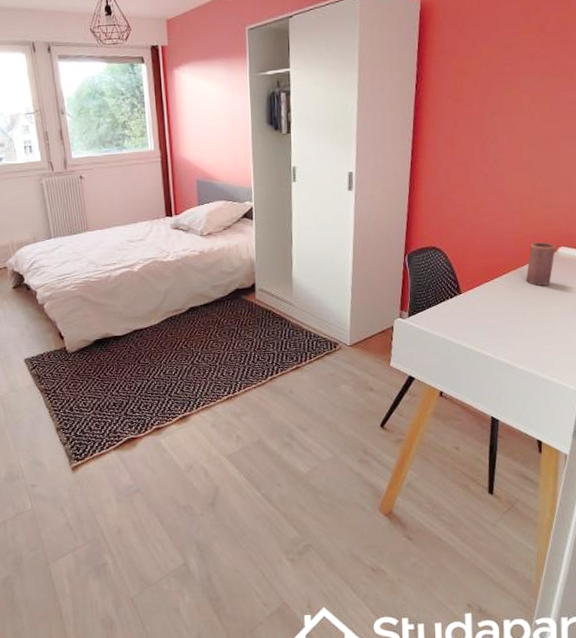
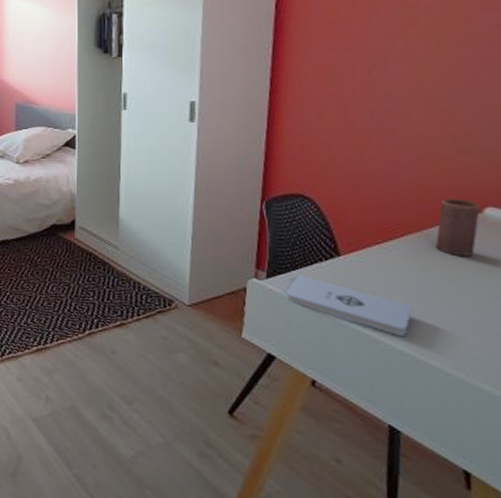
notepad: none [423,312,509,350] -> present [286,275,413,336]

